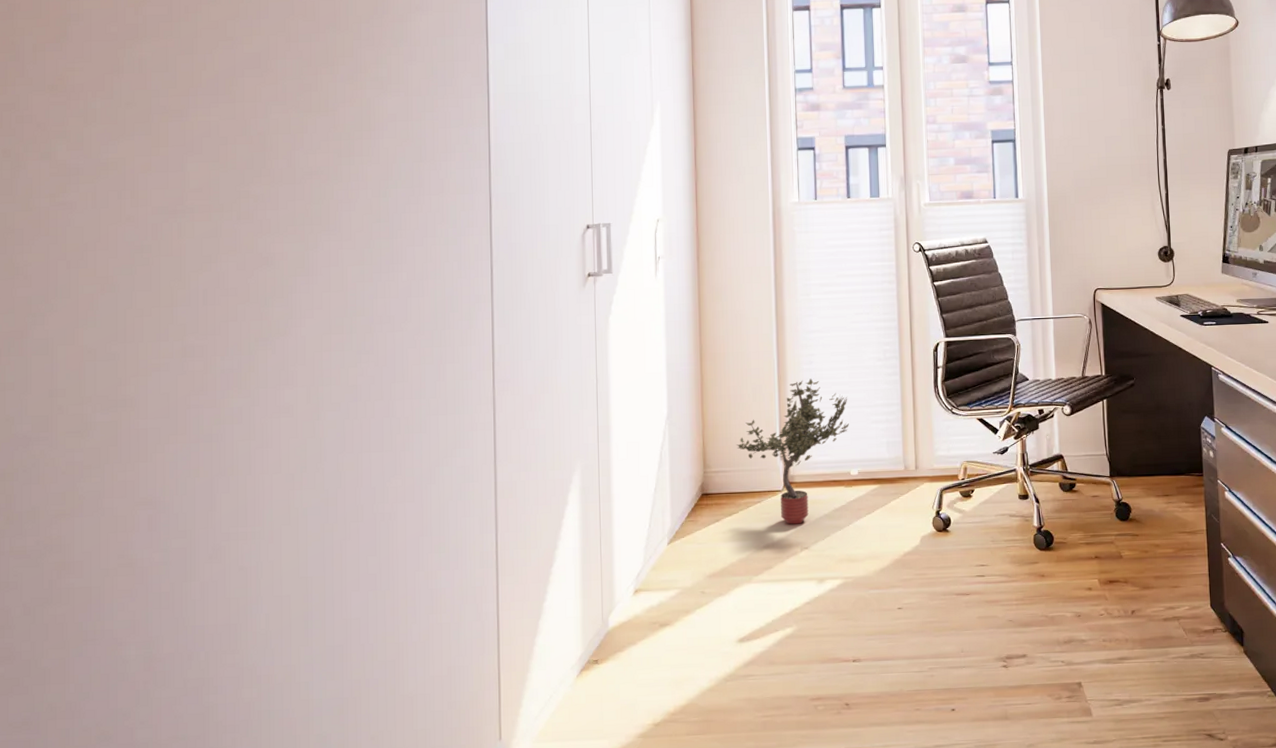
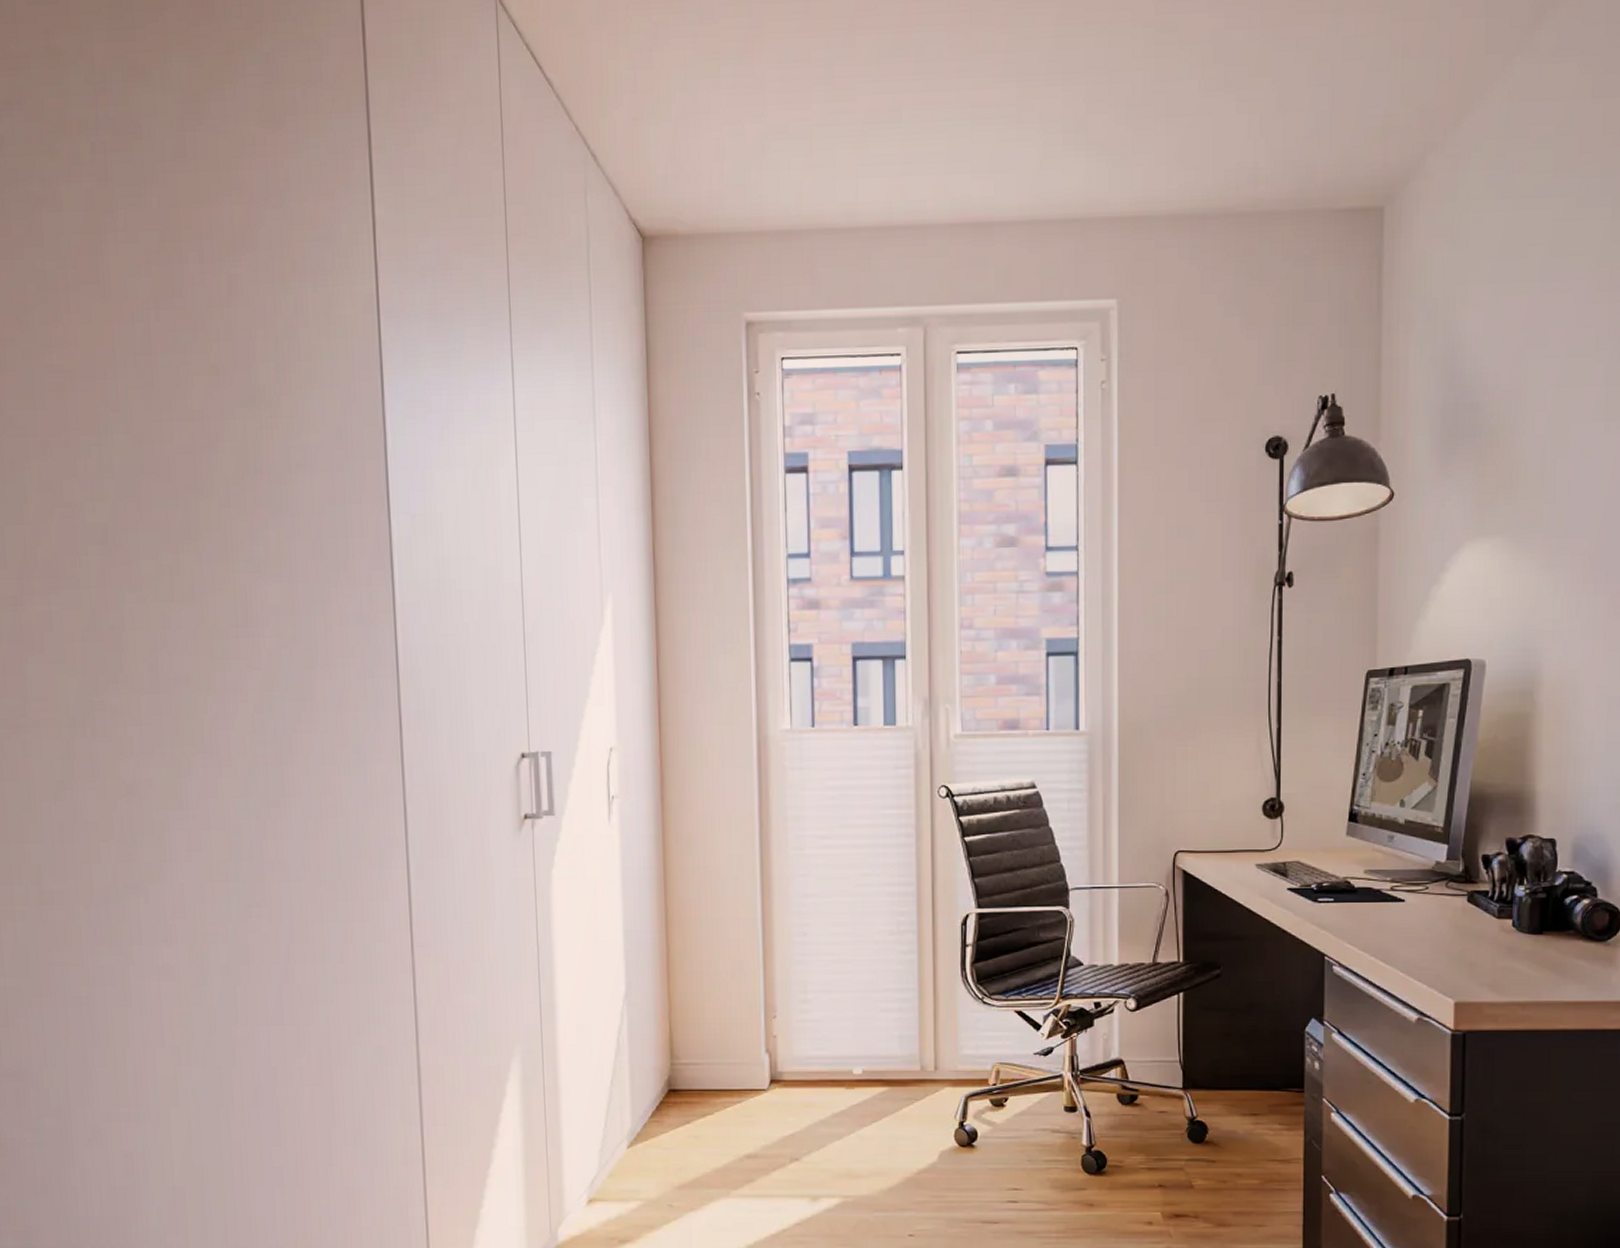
potted tree: present [737,378,849,525] -> none [711,954,852,1131]

